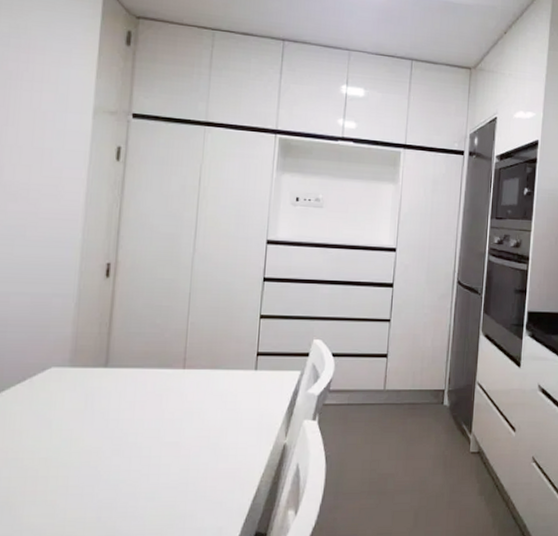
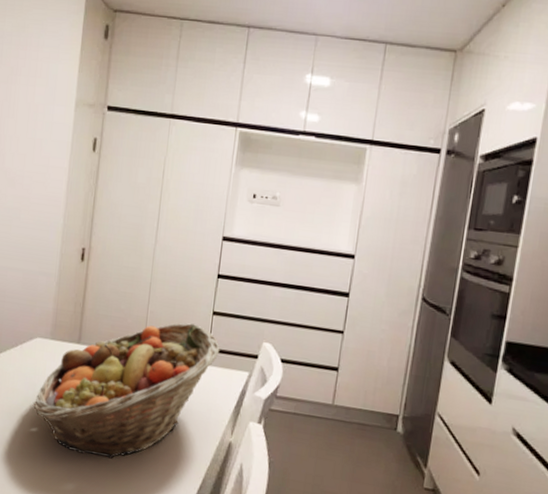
fruit basket: none [48,330,269,488] -> present [33,323,220,459]

